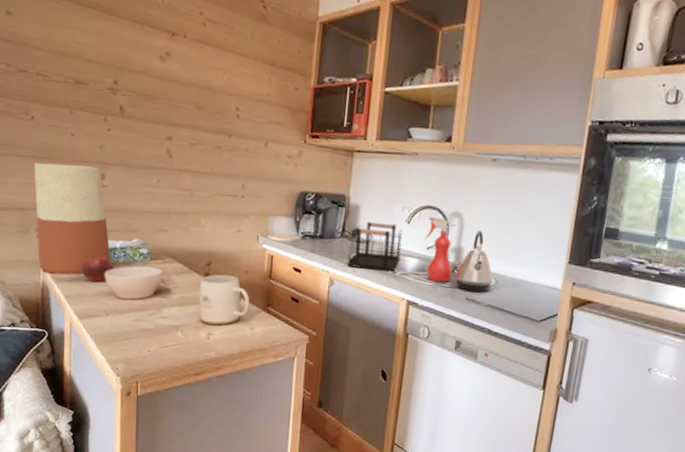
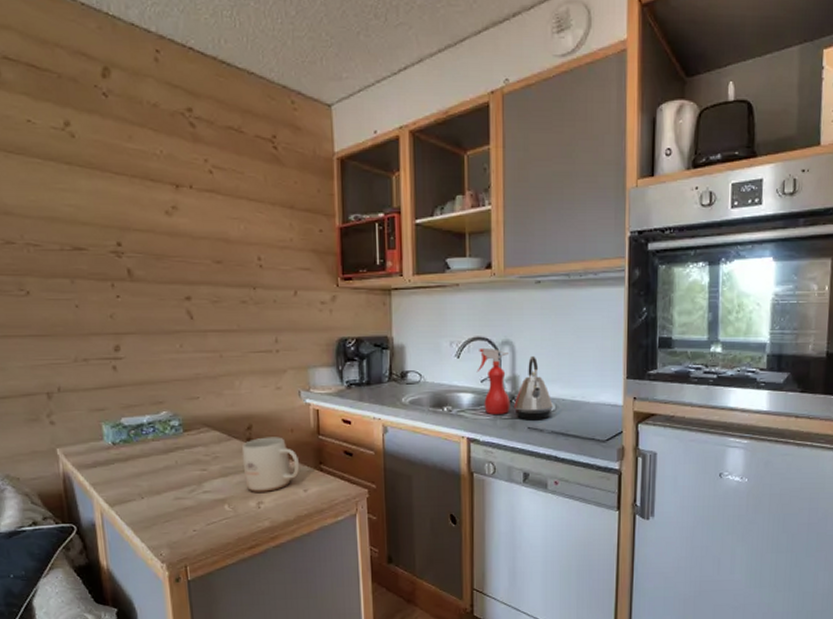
vase: present [33,162,111,275] -> none [35,339,139,461]
fruit: present [81,257,113,282] -> none [105,436,143,463]
bowl: present [104,266,163,300] -> none [133,439,200,478]
dish rack: present [347,221,403,272] -> none [397,360,455,411]

